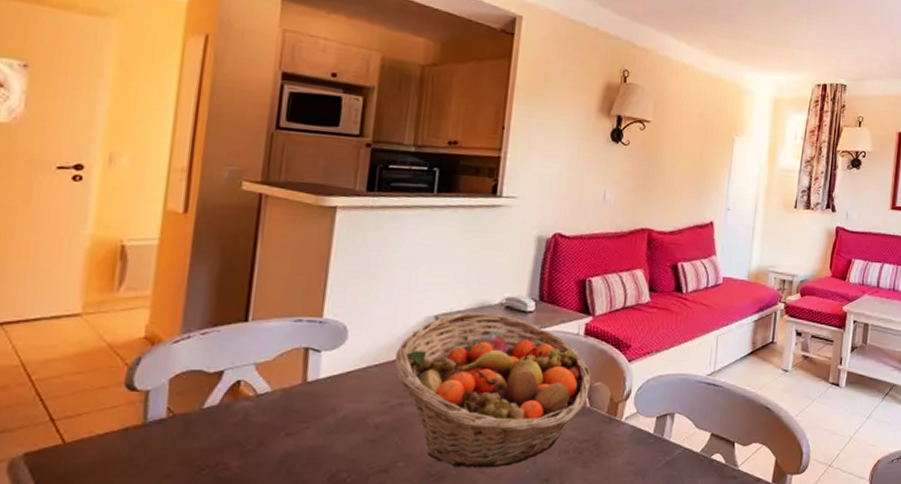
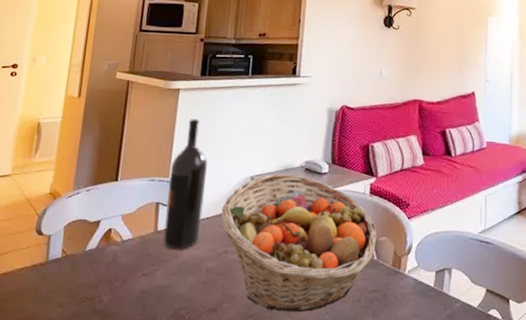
wine bottle: none [315,245,377,404] -> present [163,119,208,250]

